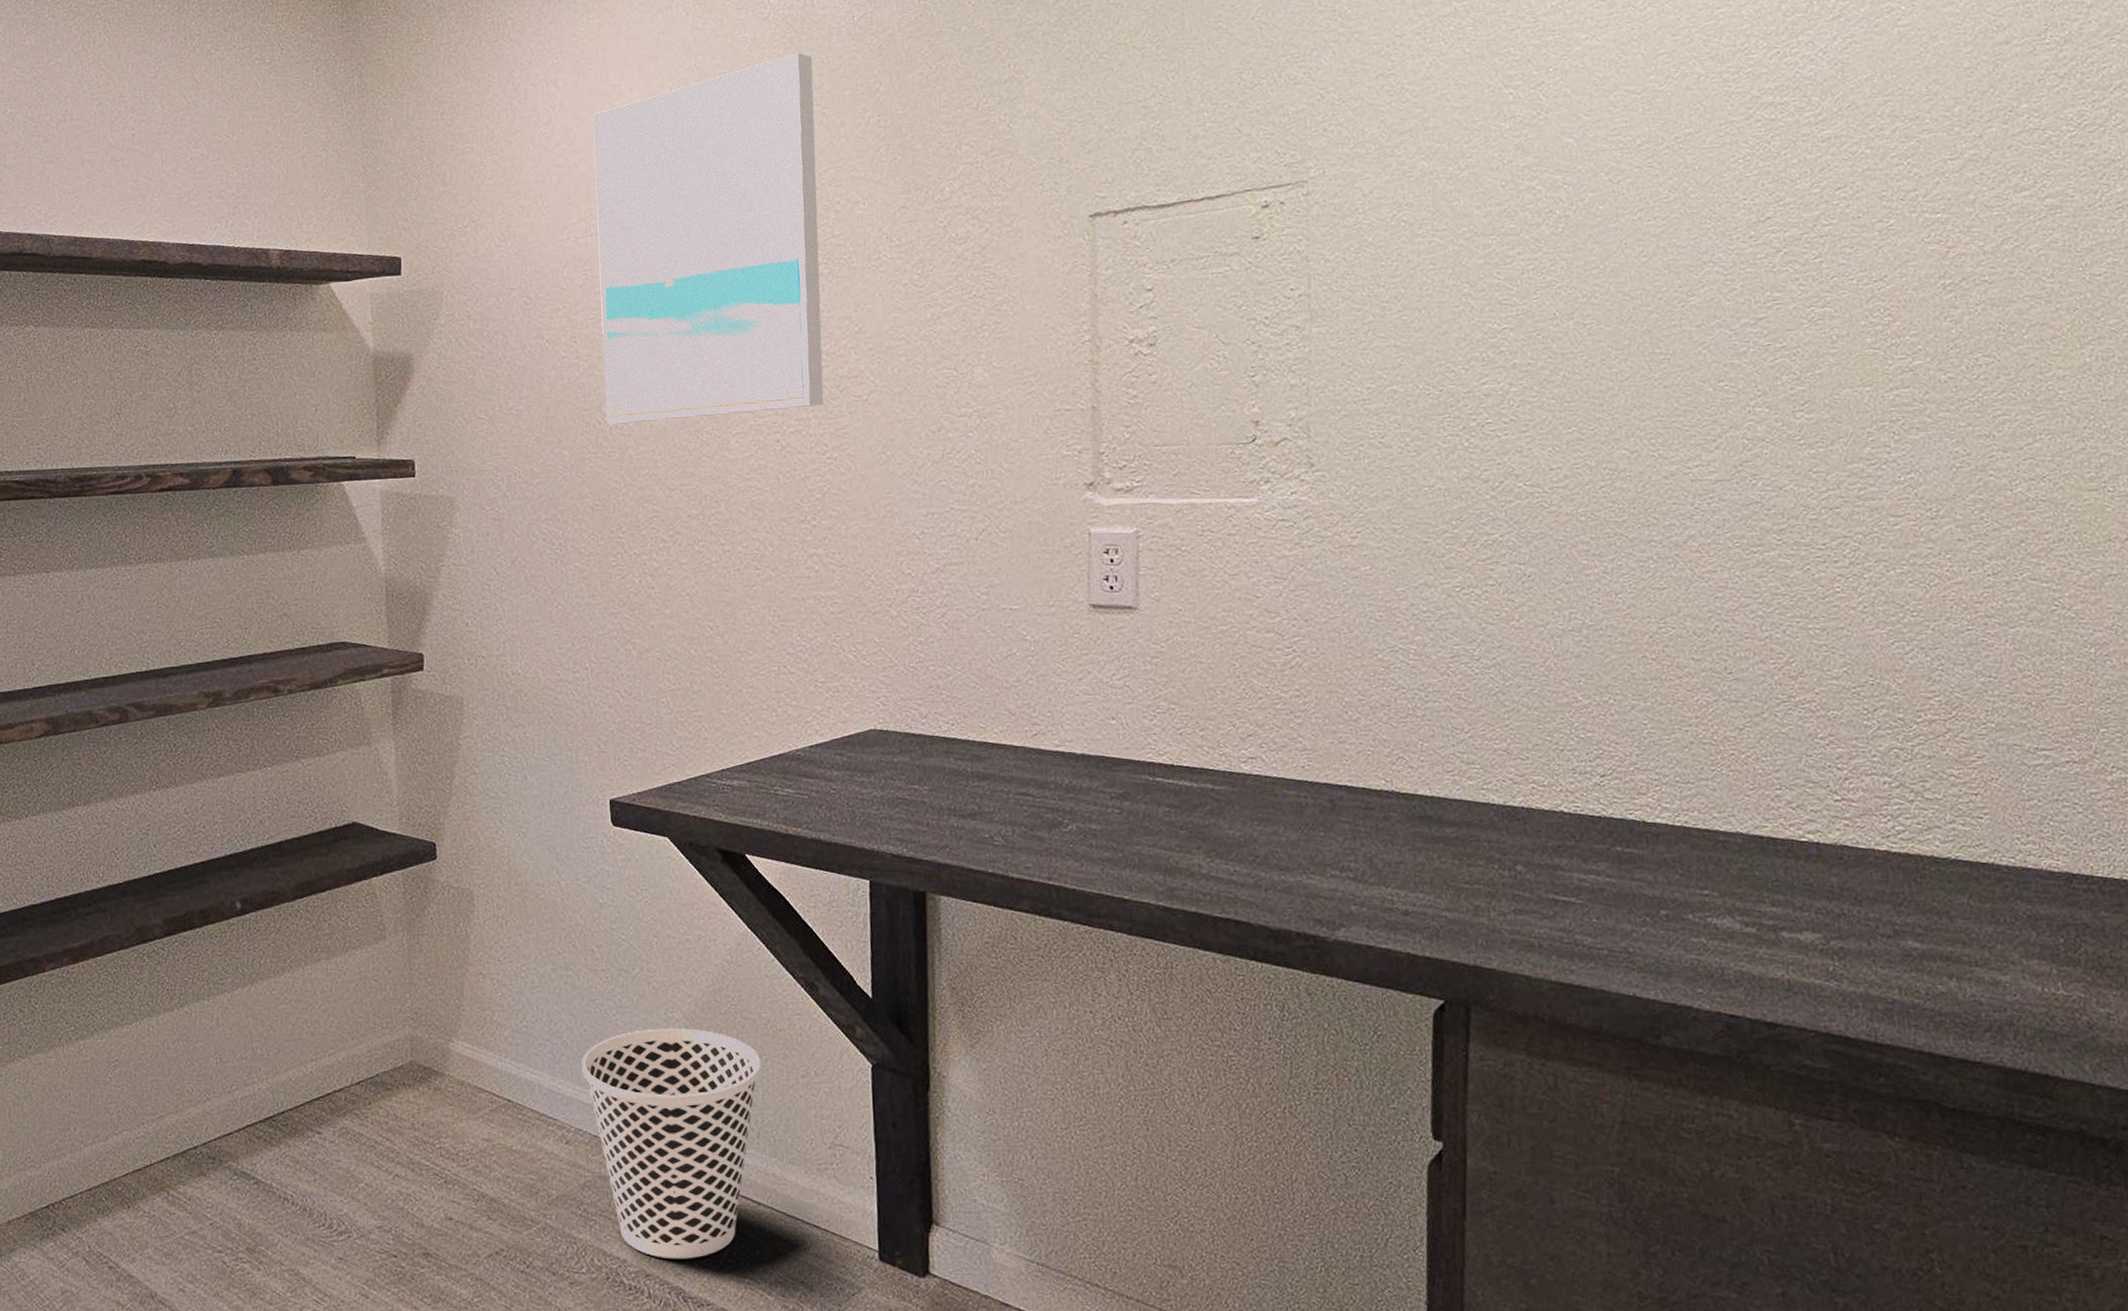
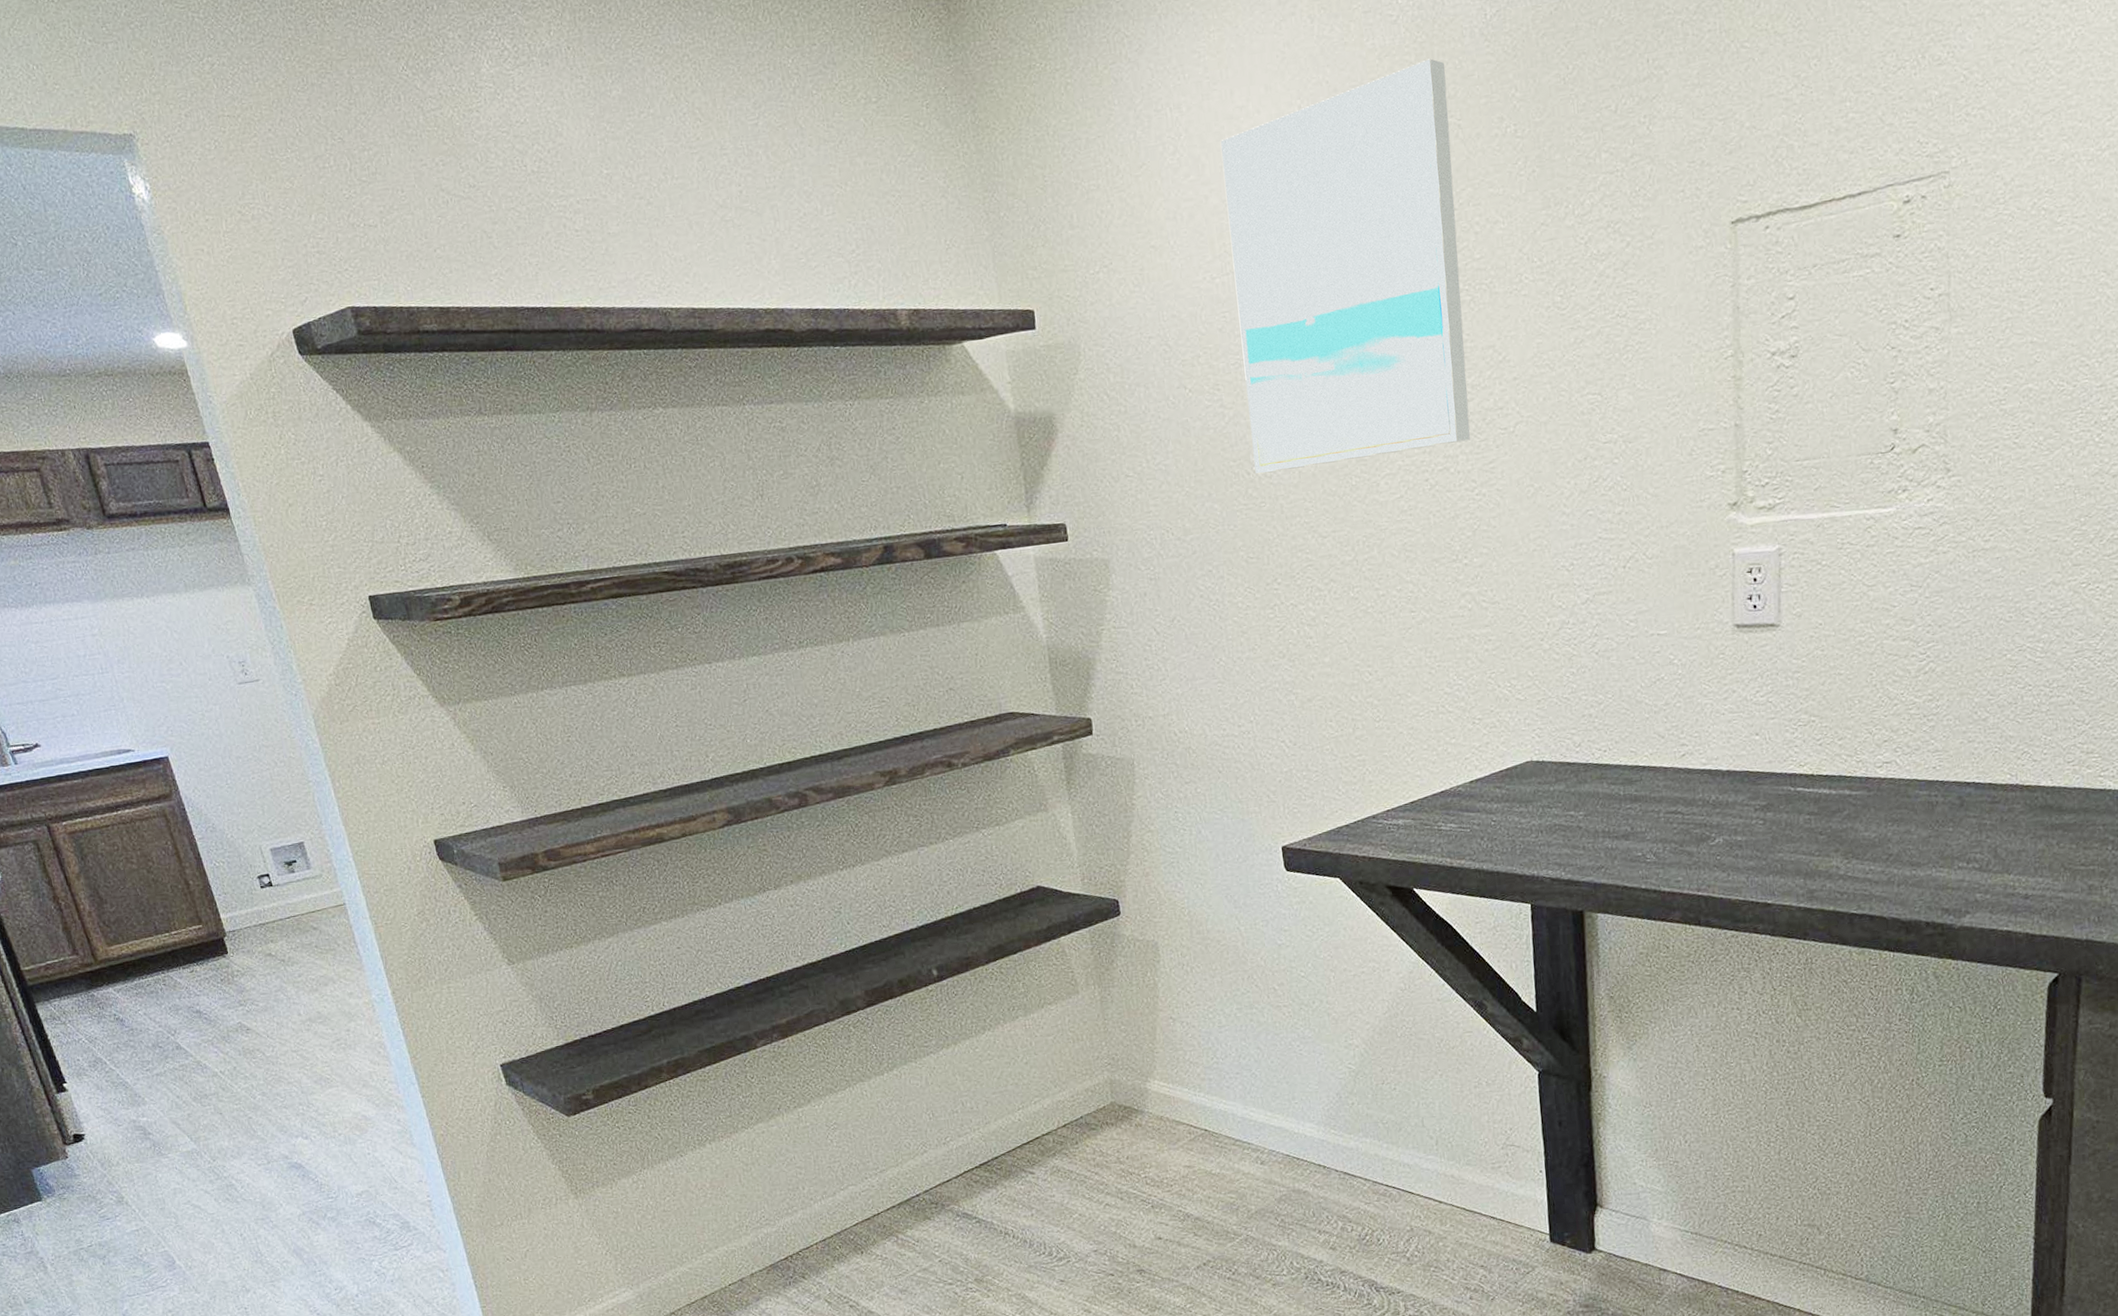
wastebasket: present [582,1028,761,1259] -> none [1270,1052,1437,1256]

